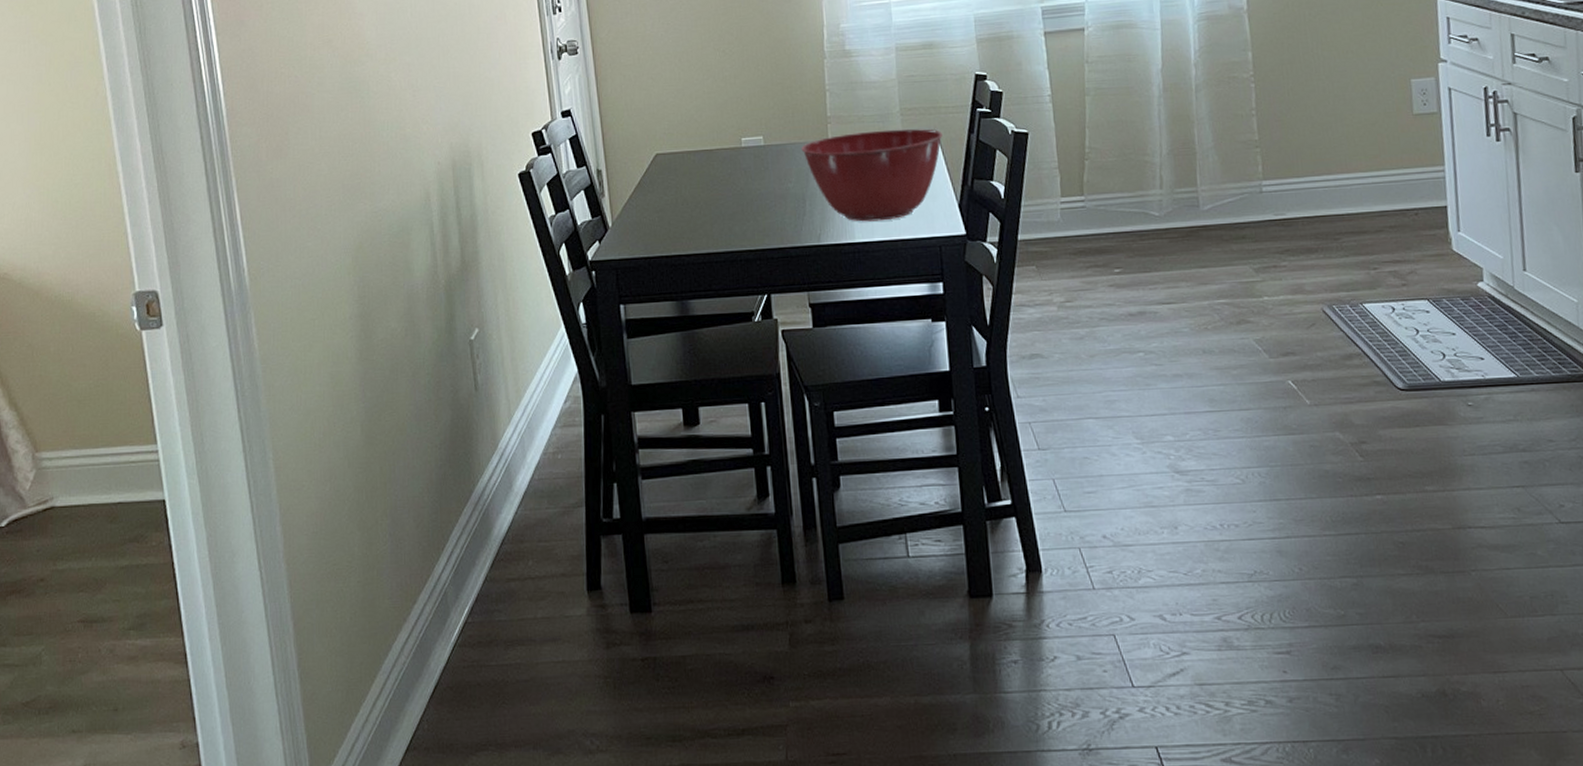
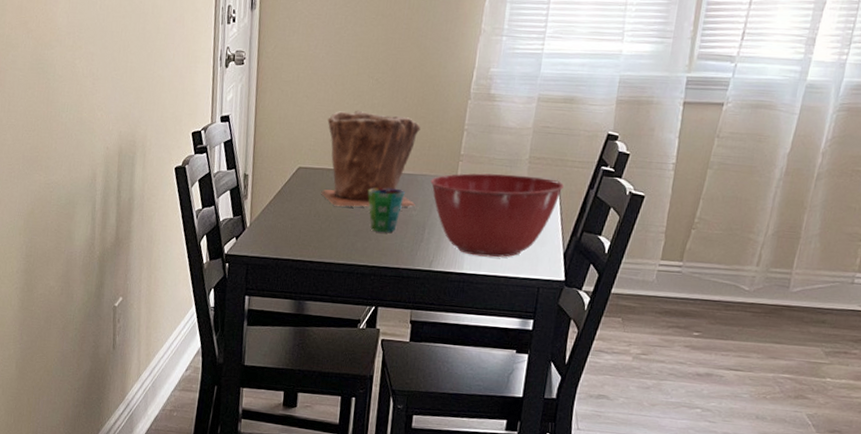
plant pot: none [678,85,790,190] -> present [321,110,421,207]
cup: none [735,162,776,212] -> present [367,187,405,233]

